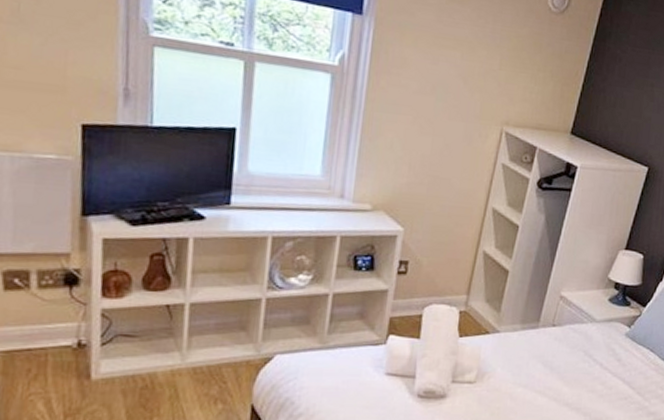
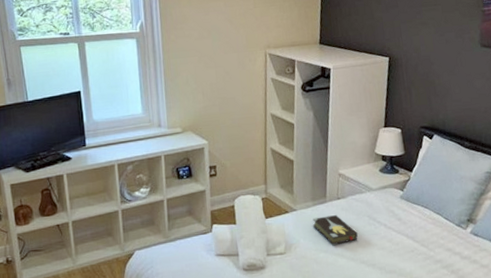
hardback book: none [515,344,567,381] -> present [312,215,358,246]

